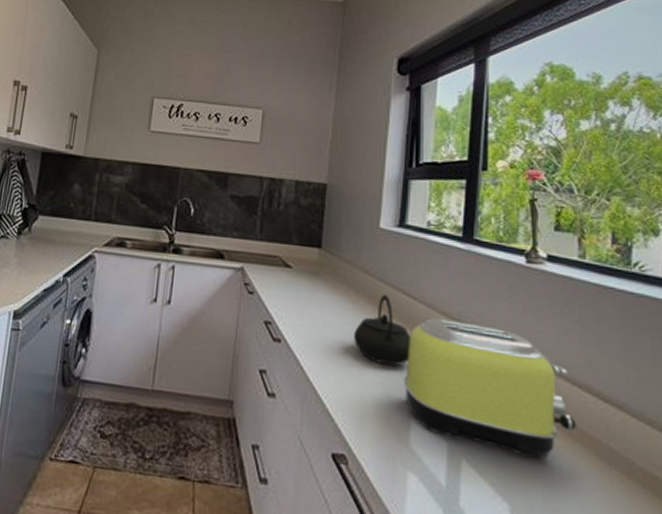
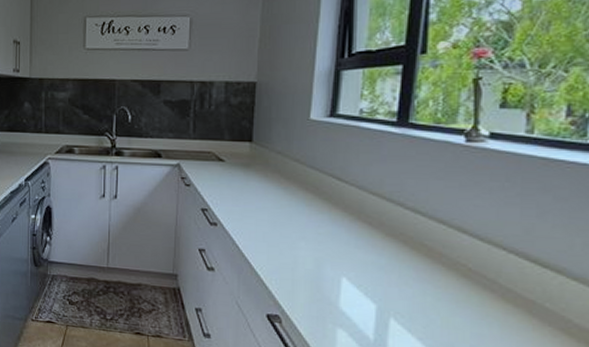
kettle: present [353,294,411,366] -> none [285,179,341,241]
toaster: present [404,317,576,460] -> none [334,197,510,318]

